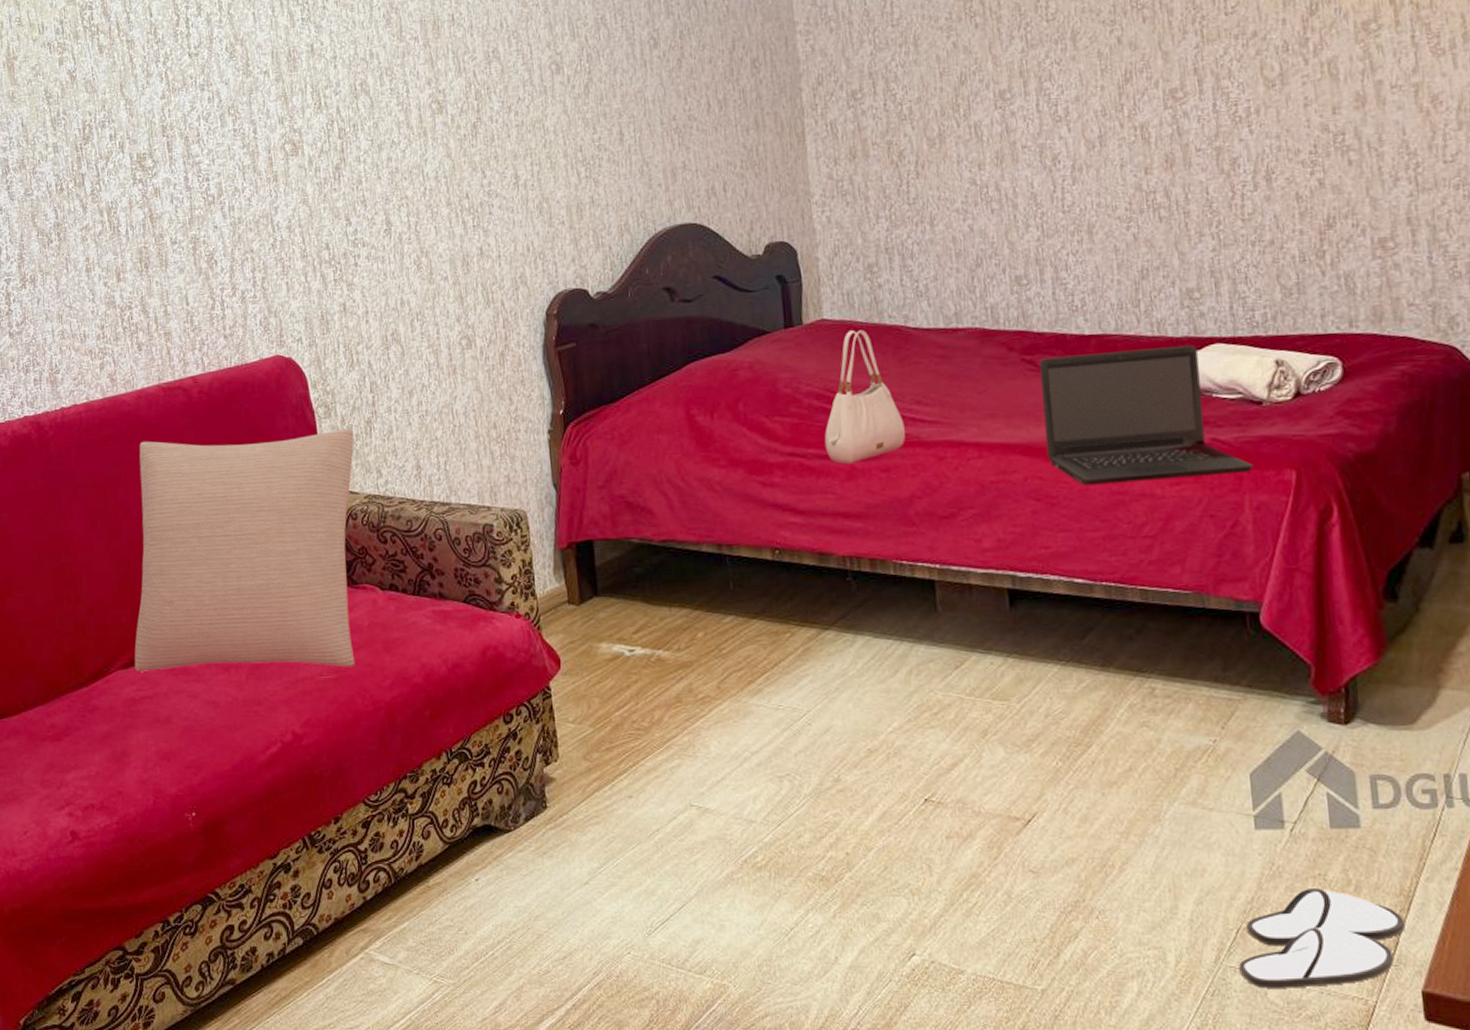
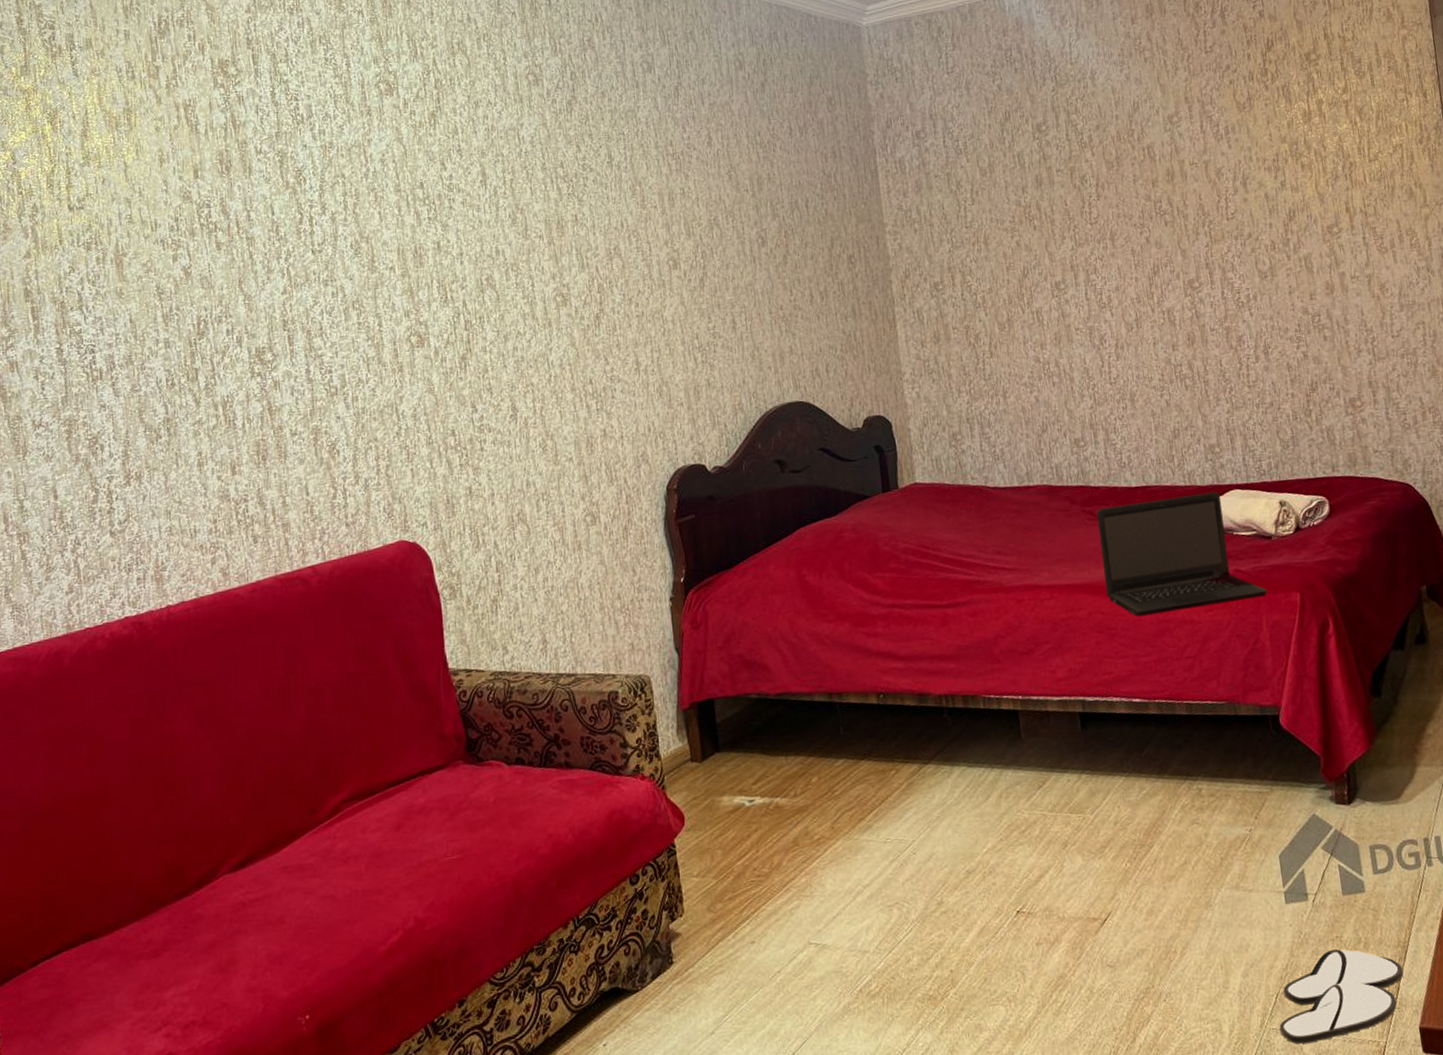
pillow: present [134,428,356,672] -> none [243,608,481,874]
handbag: present [824,330,905,464] -> none [920,491,989,612]

